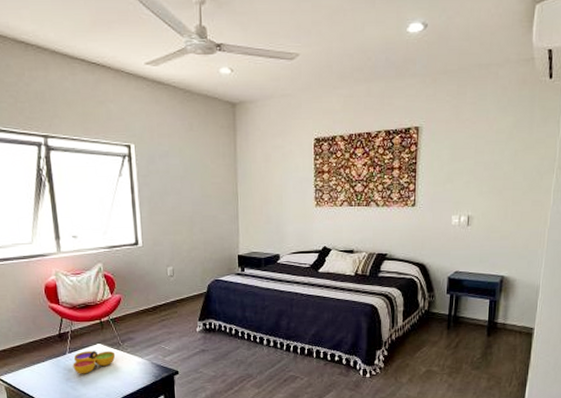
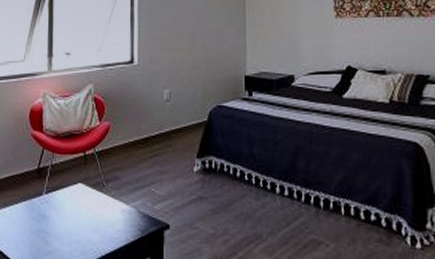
decorative bowl: present [73,351,116,374] -> none [48,192,97,223]

